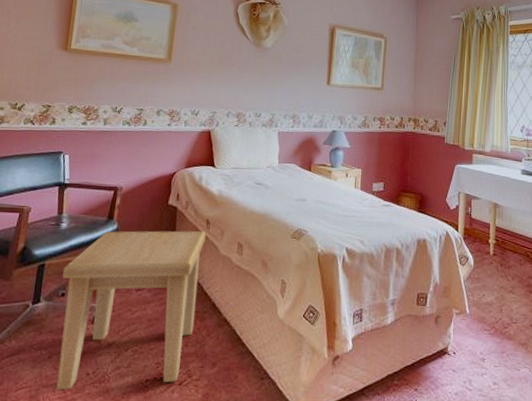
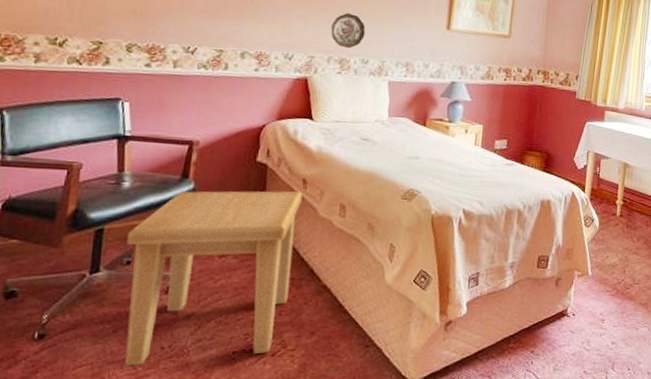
decorative plate: none [230,74,258,104] -> present [331,13,366,49]

